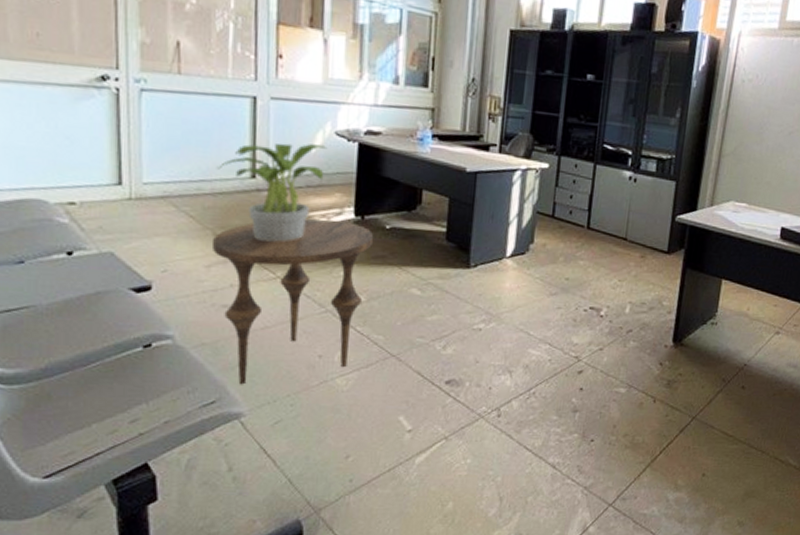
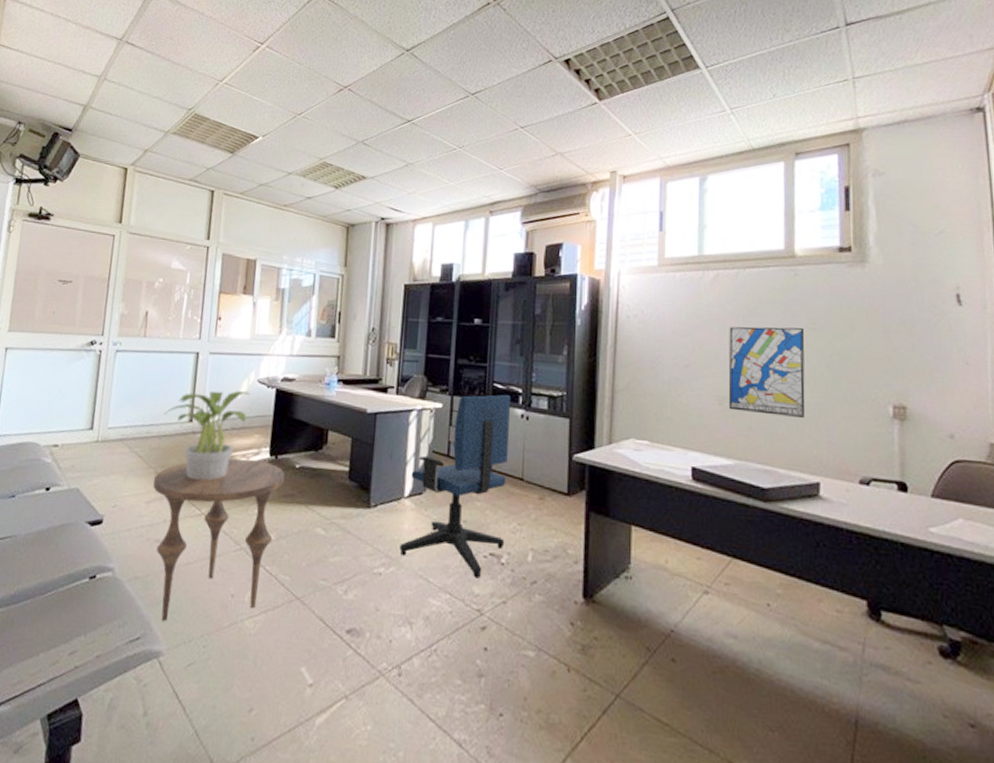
office chair: none [500,155,620,330] -> present [399,394,510,579]

